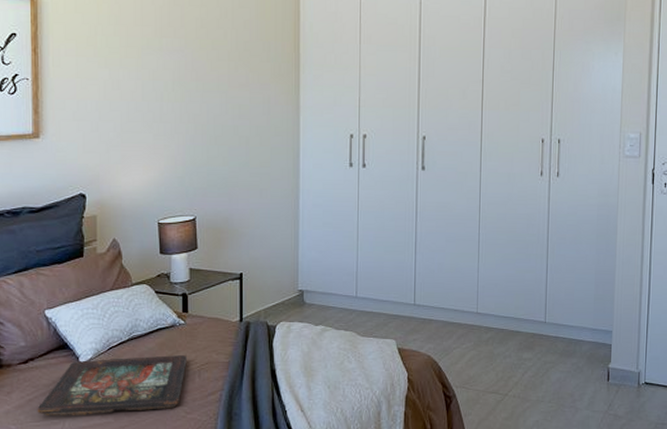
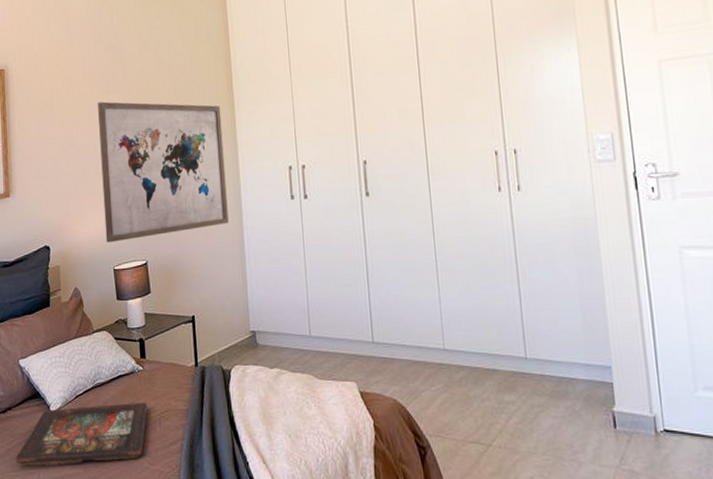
wall art: none [149,46,285,195] -> present [98,101,229,243]

